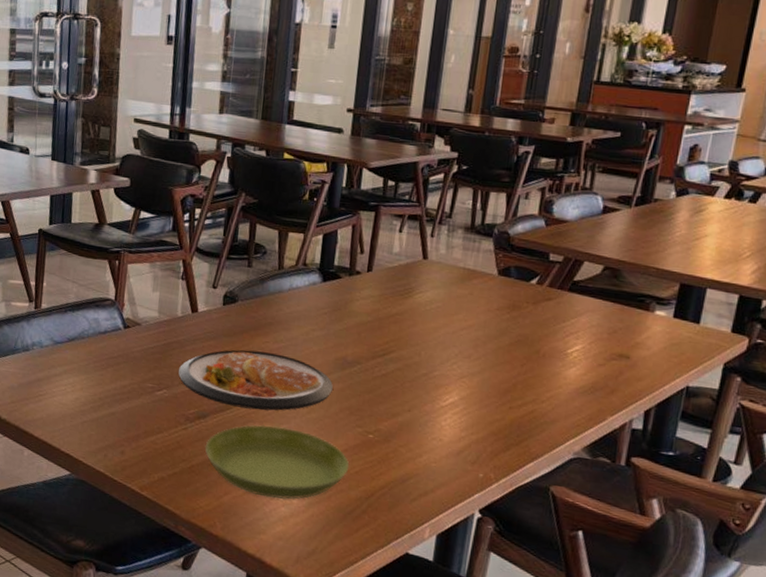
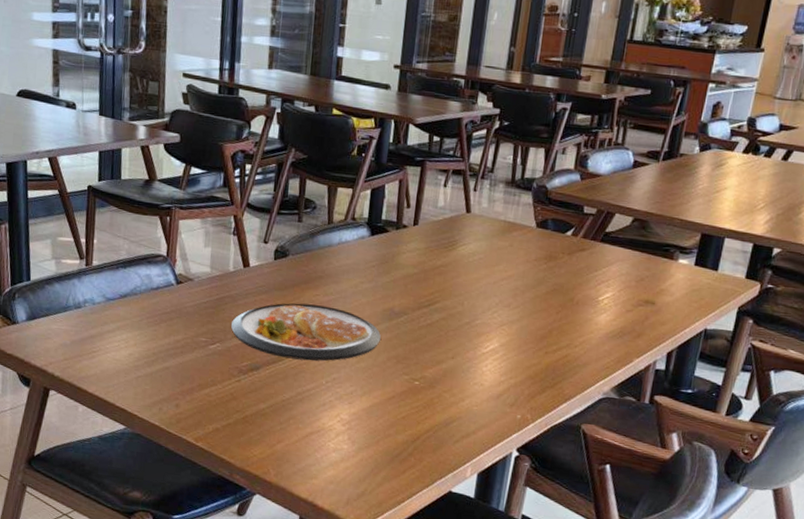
saucer: present [205,424,350,500] -> none [258,374,397,446]

